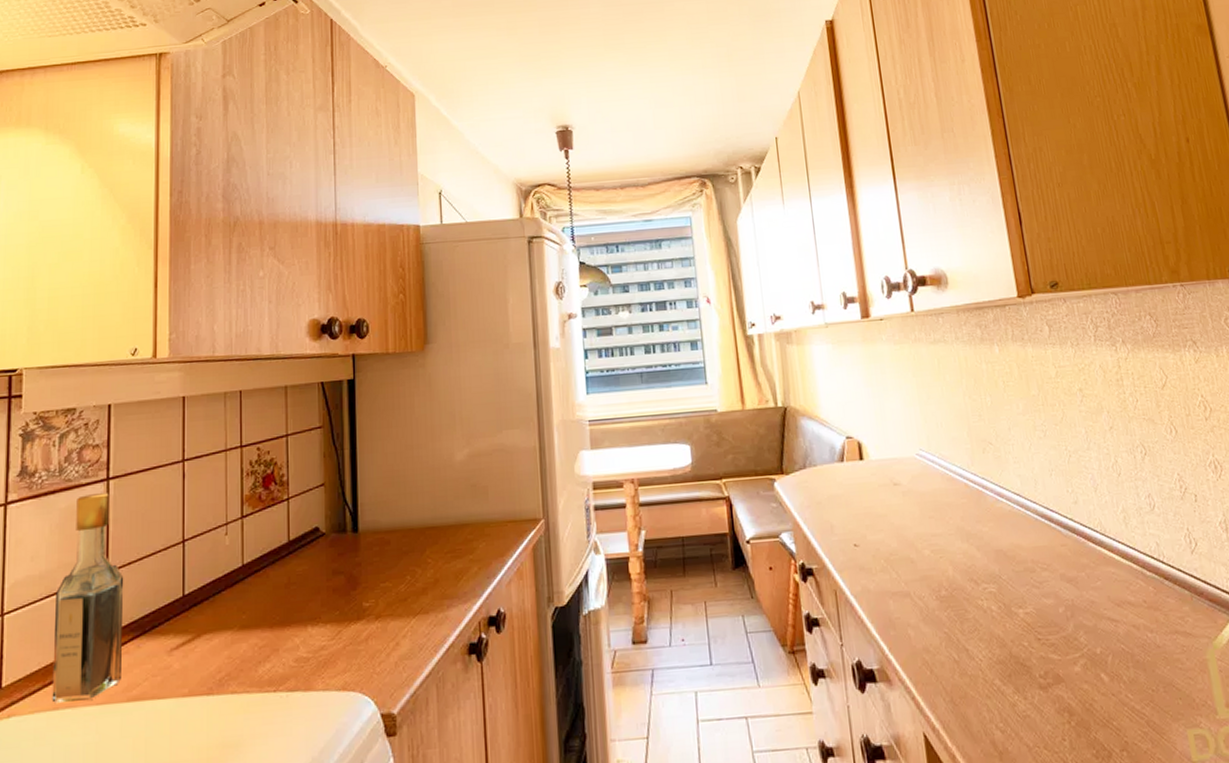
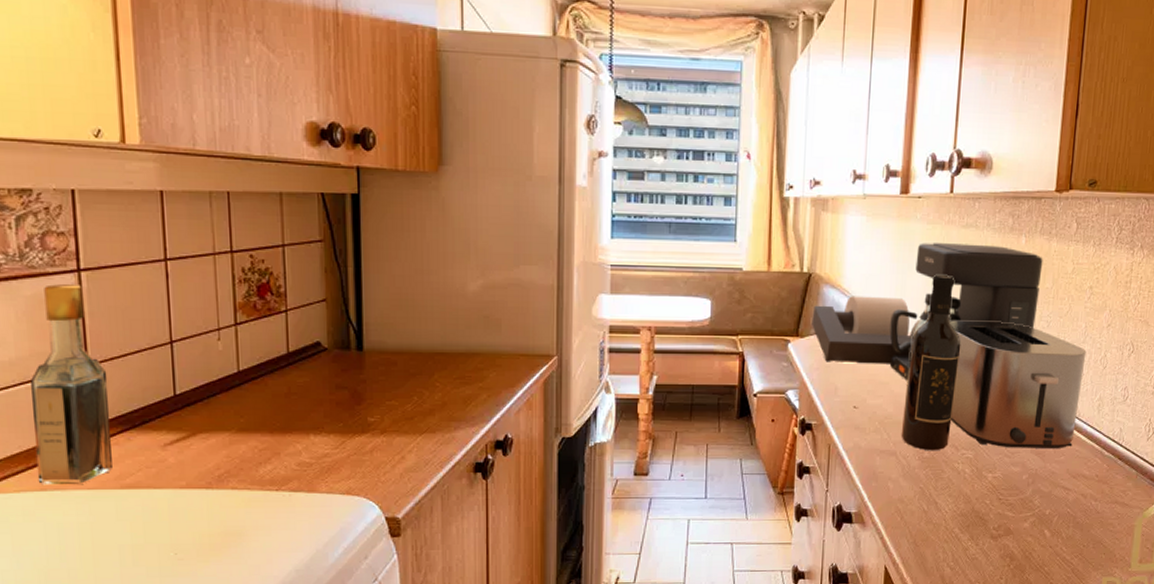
paper towel holder: none [794,423,902,499] -> present [812,296,911,364]
coffee maker: none [875,358,1031,510] -> present [889,243,1043,381]
wine bottle: none [901,394,966,588] -> present [901,275,962,451]
toaster: none [938,436,1107,577] -> present [949,320,1087,448]

